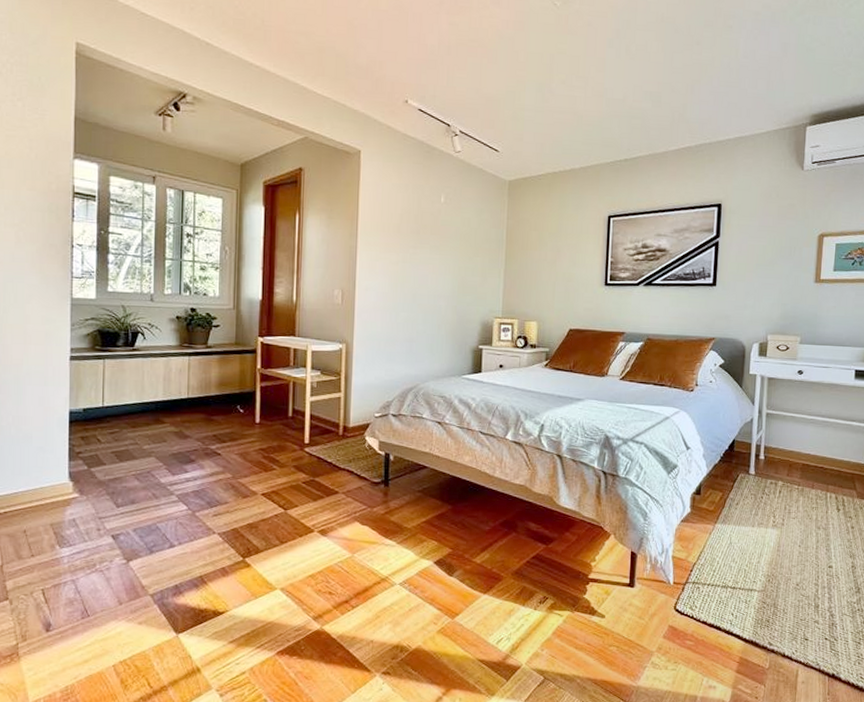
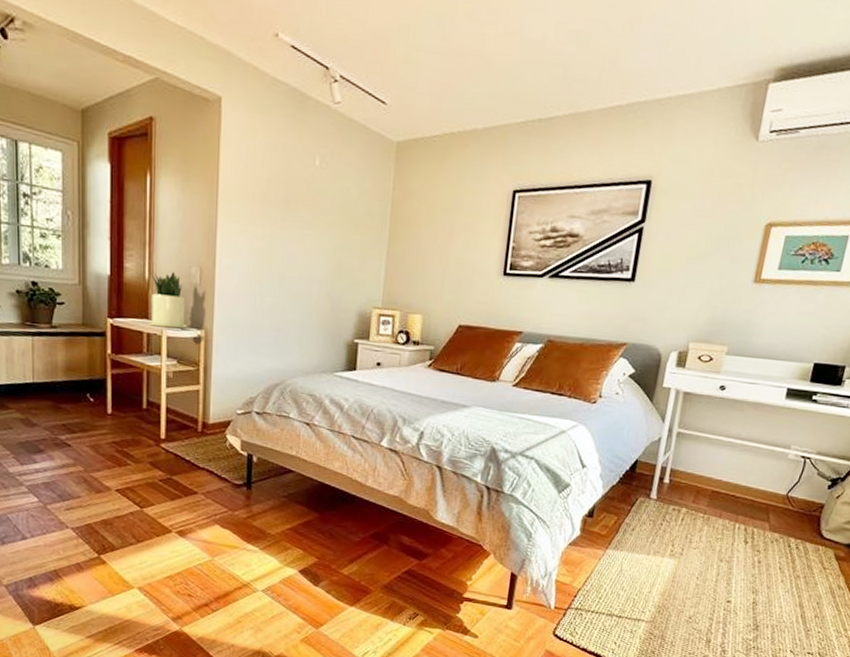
planter: none [295,295,331,344] -> present [149,272,188,329]

